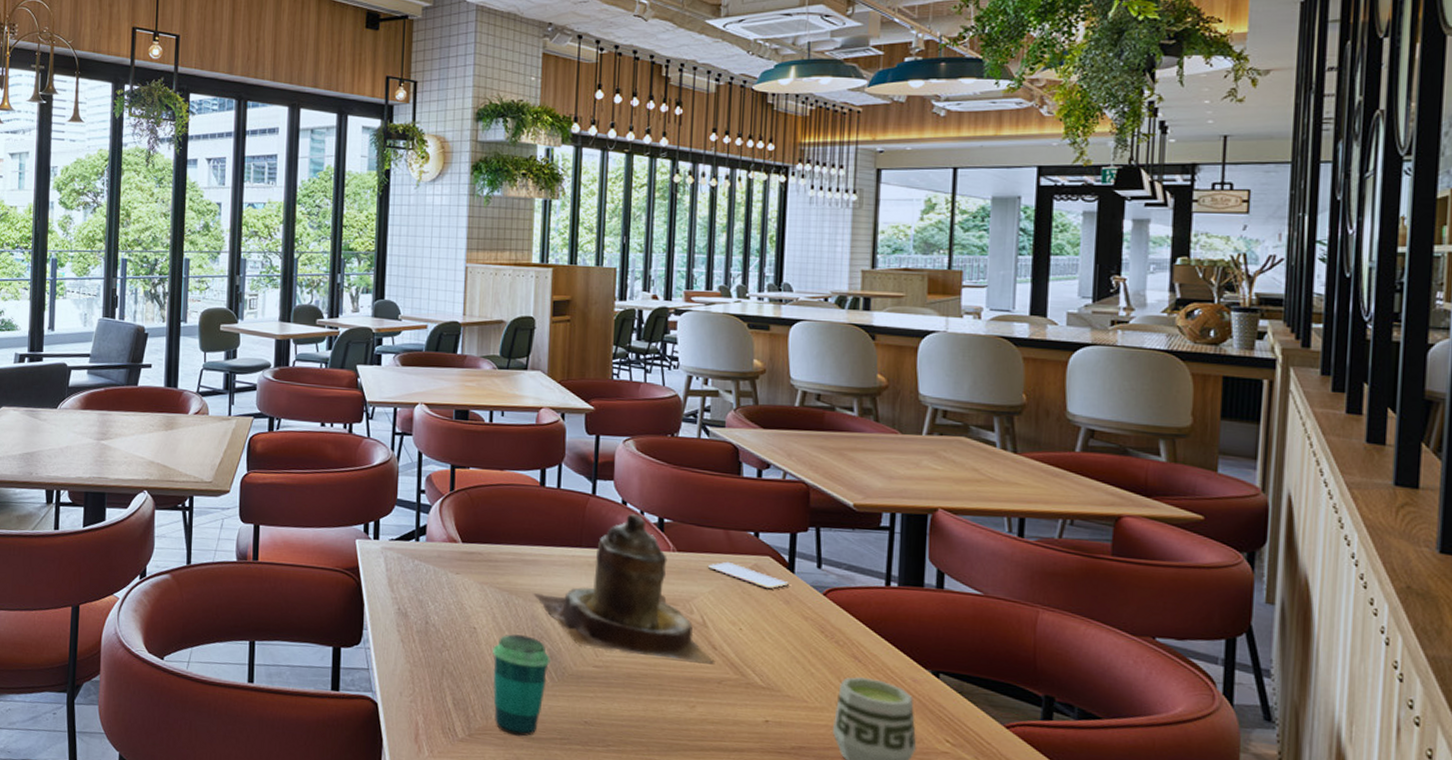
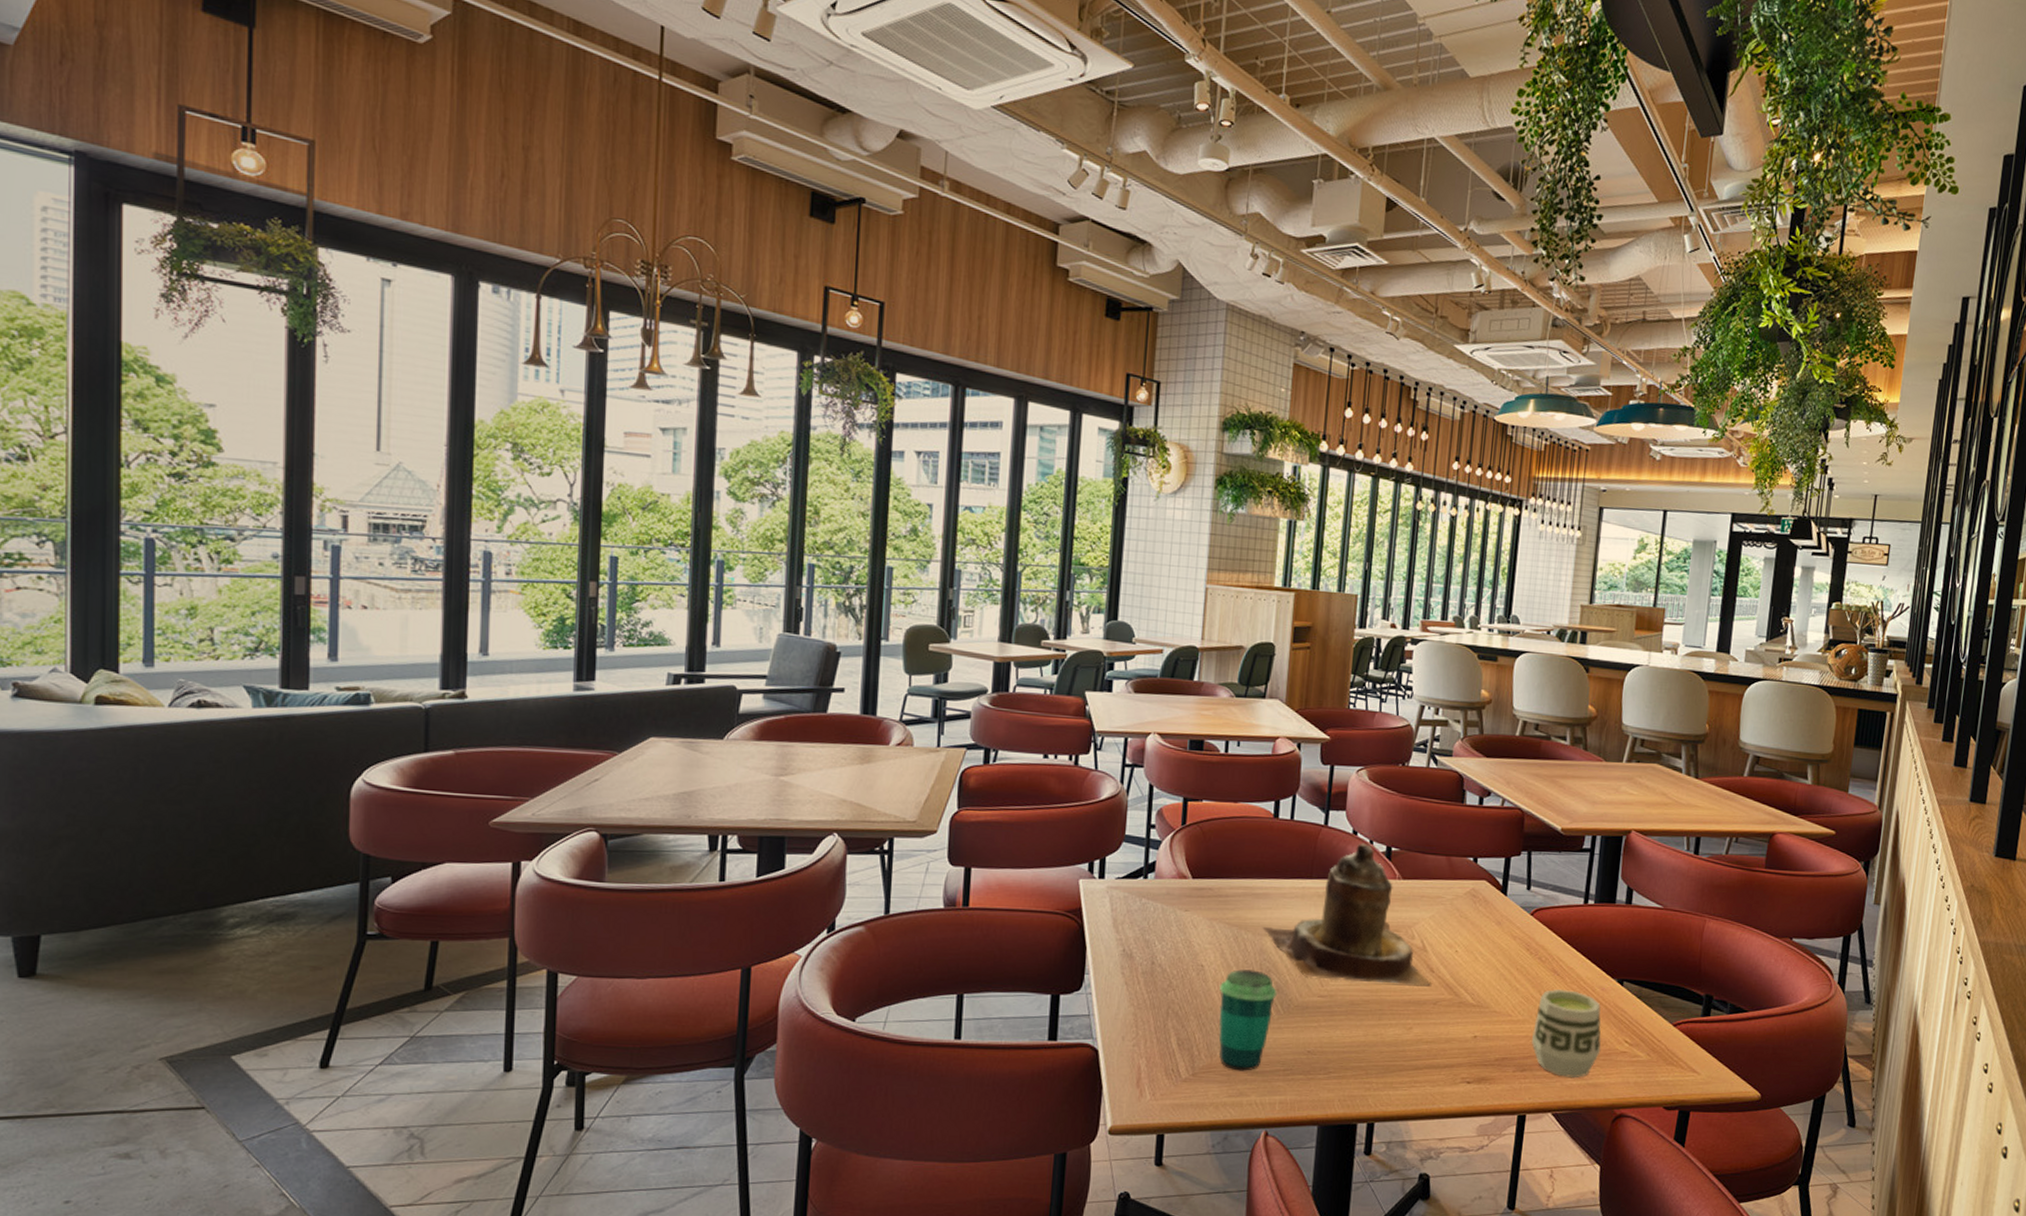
smartphone: present [708,561,789,589] -> none [1430,887,1502,912]

